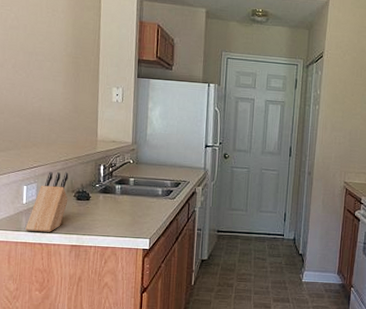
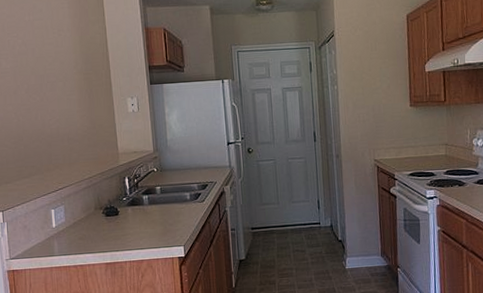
knife block: present [25,172,69,232] -> none [58,189,97,255]

